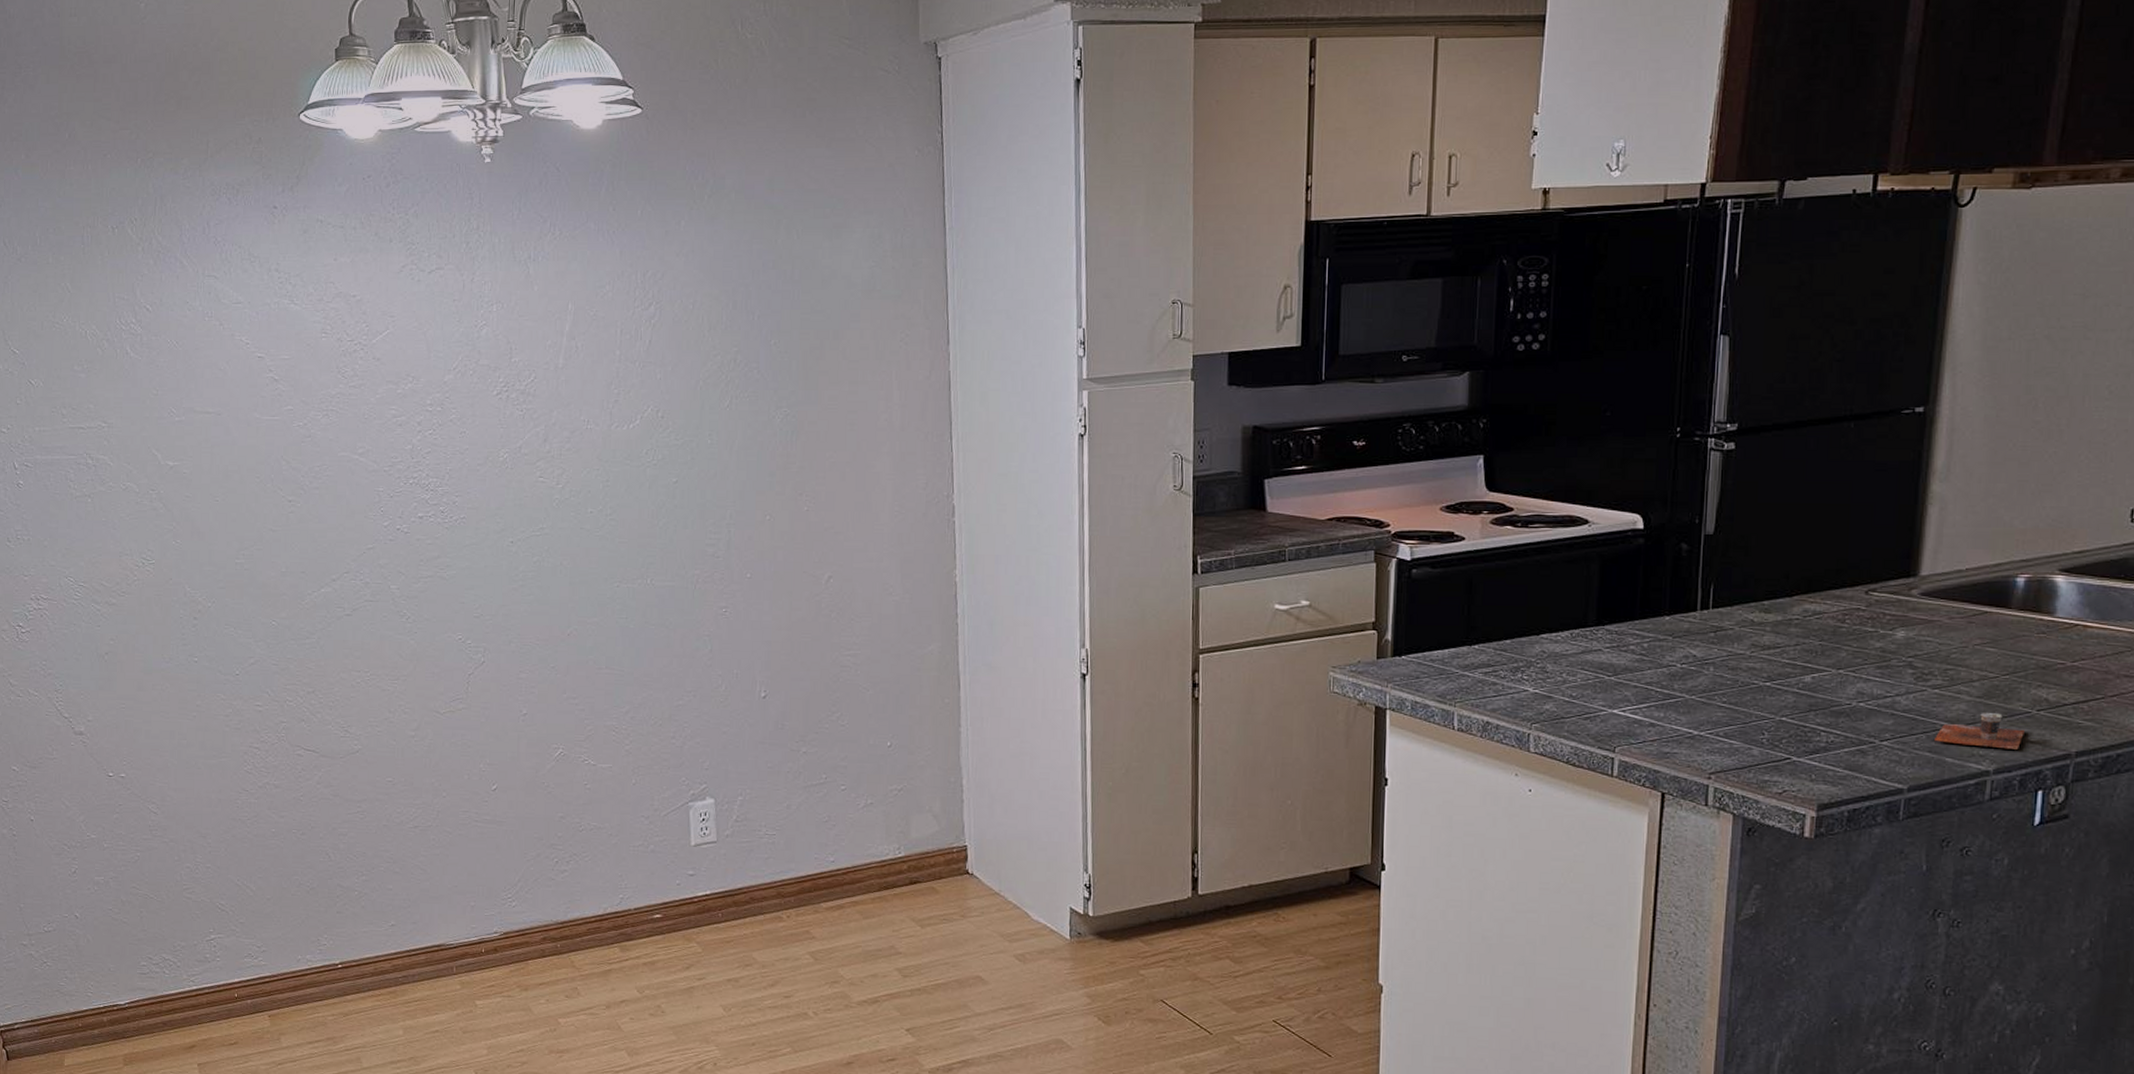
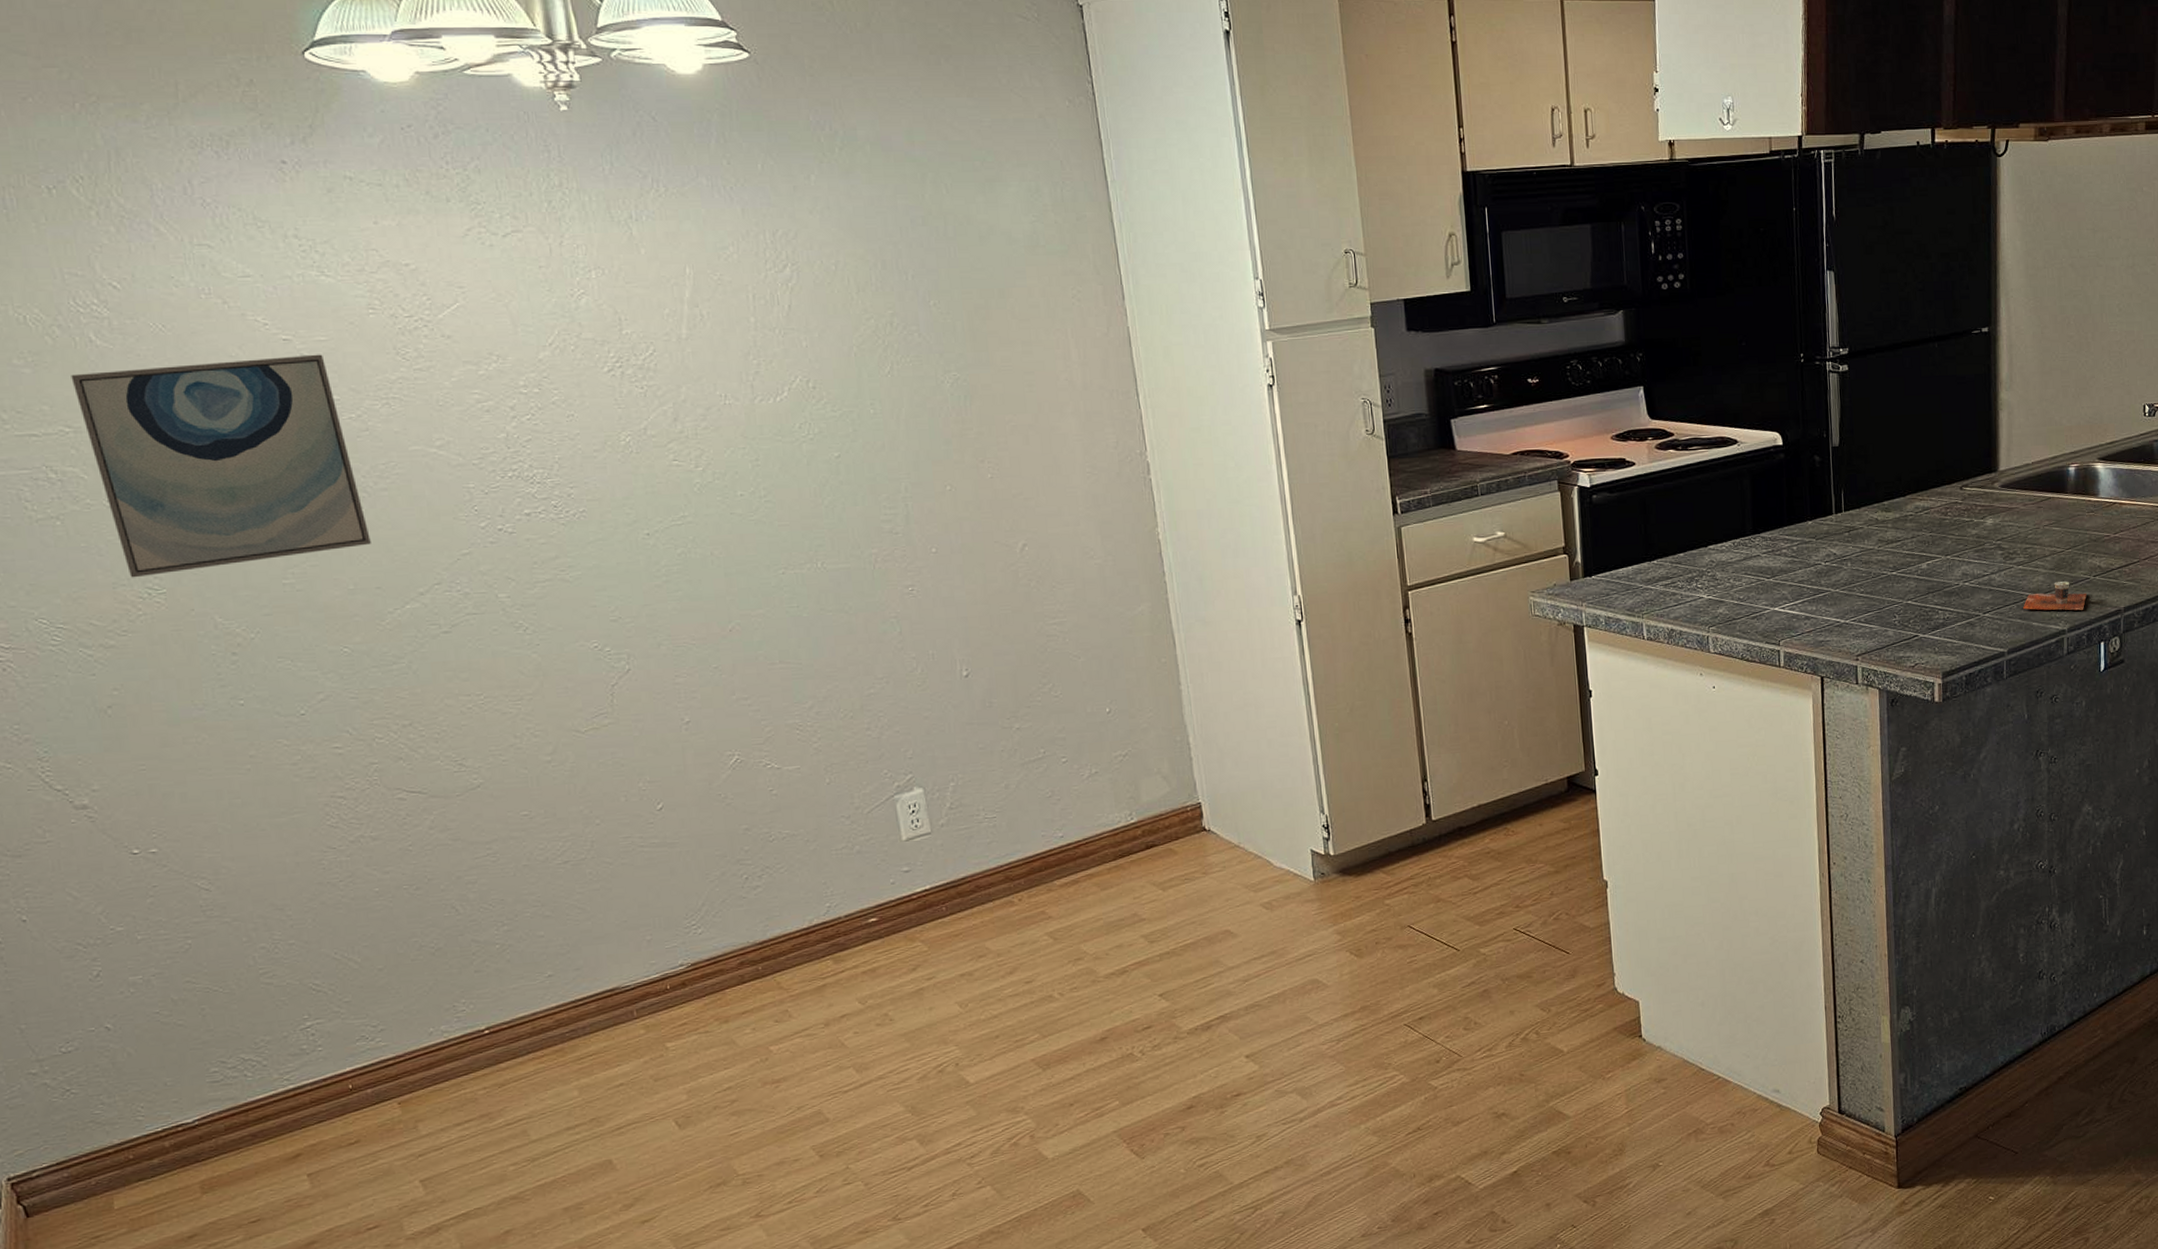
wall art: none [111,370,302,549] -> present [71,354,371,578]

